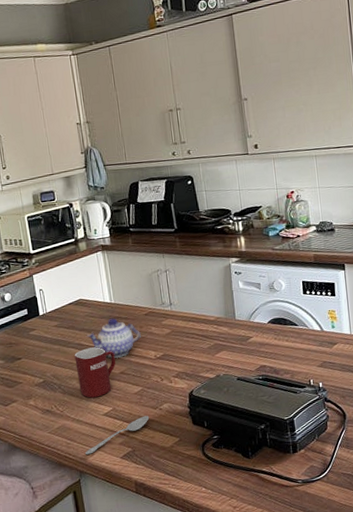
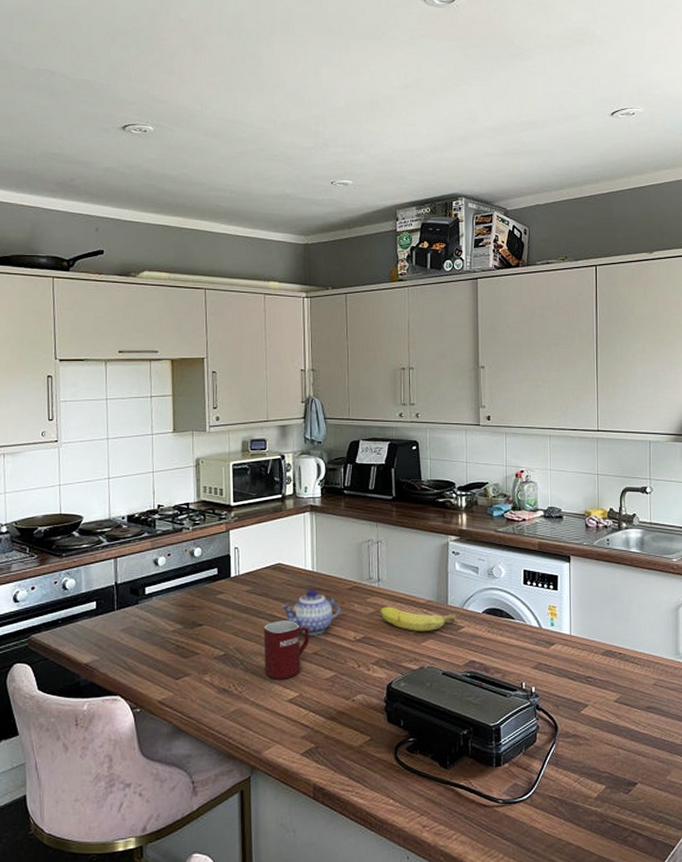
spoon: present [84,415,150,455] -> none [260,706,340,747]
fruit: none [175,326,245,346] -> present [380,606,456,632]

